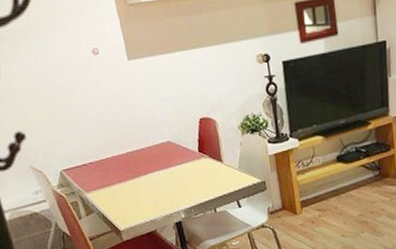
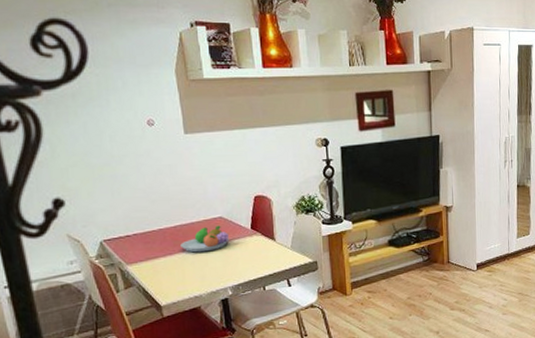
fruit bowl: none [133,150,179,178] -> present [180,225,230,253]

